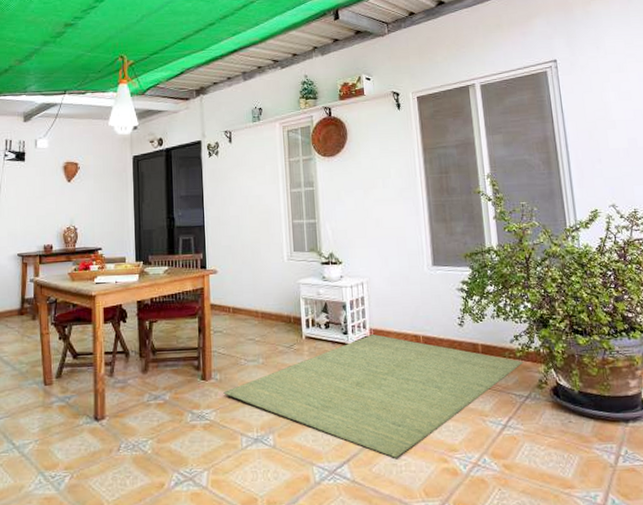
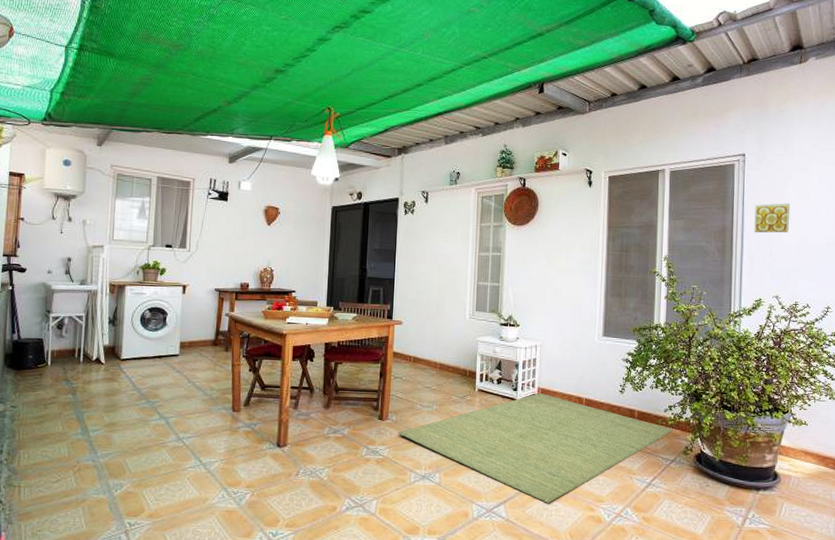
ceramic tile: none [575,106,615,140] -> present [754,203,790,233]

